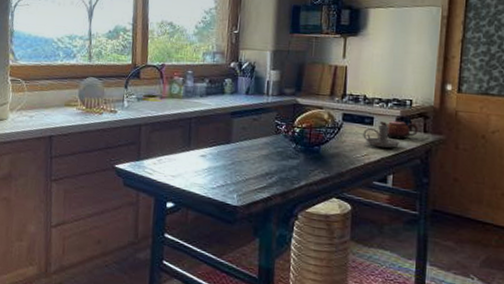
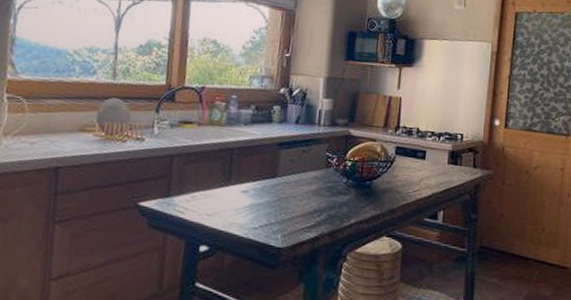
candle holder: present [363,124,399,149] -> none [415,159,450,184]
teapot: present [379,117,418,140] -> none [431,151,468,175]

